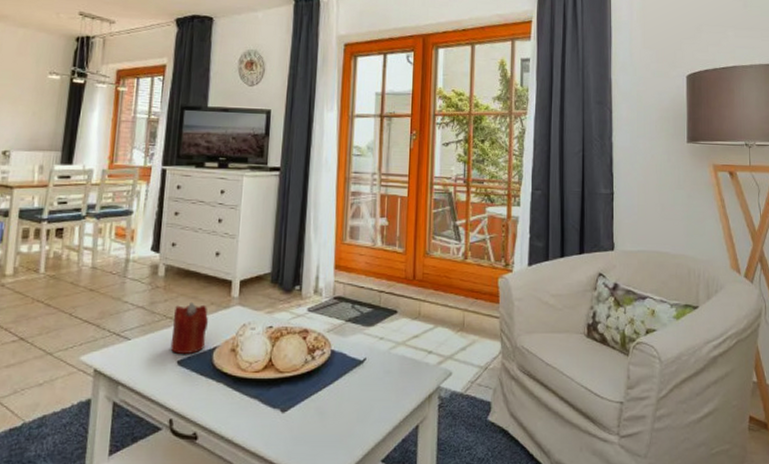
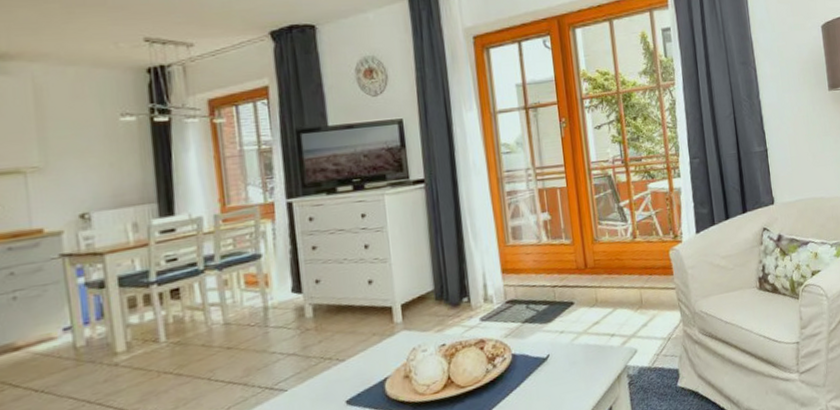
candle: present [170,301,209,355] -> none [332,337,374,394]

